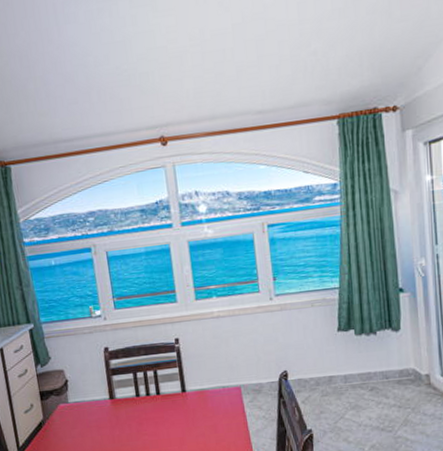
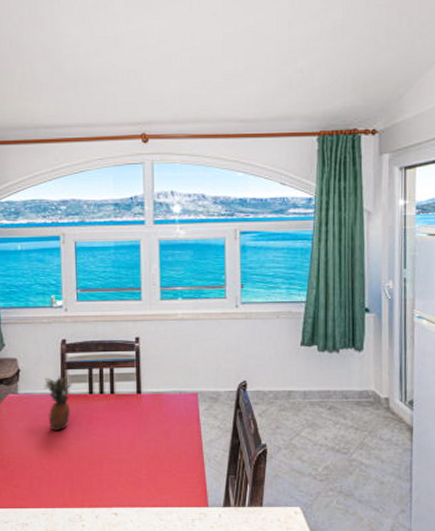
fruit: none [91,380,121,434] -> present [43,374,72,430]

